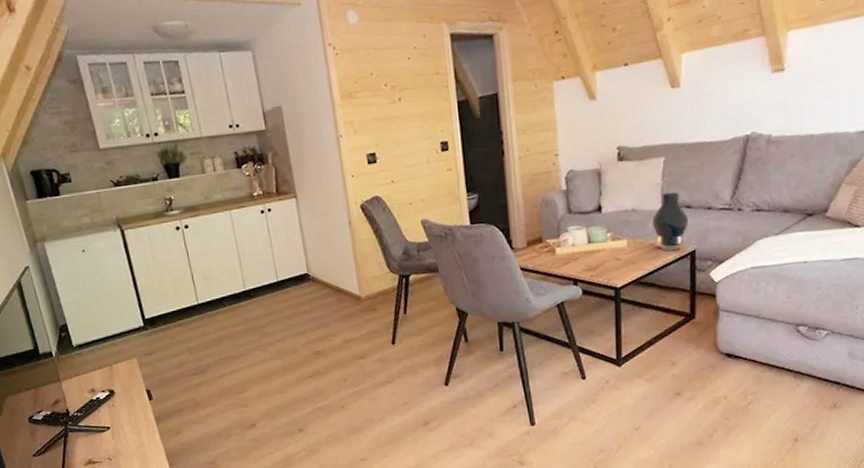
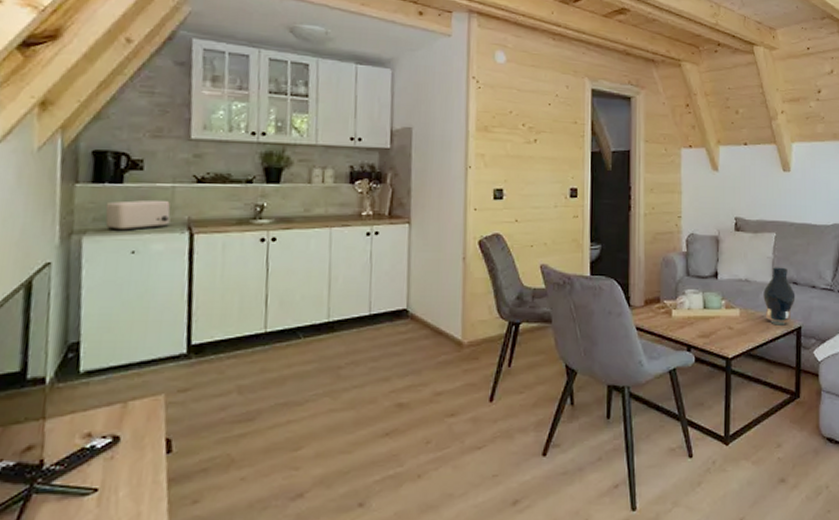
toaster: none [52,204,104,236] -> present [105,199,171,231]

